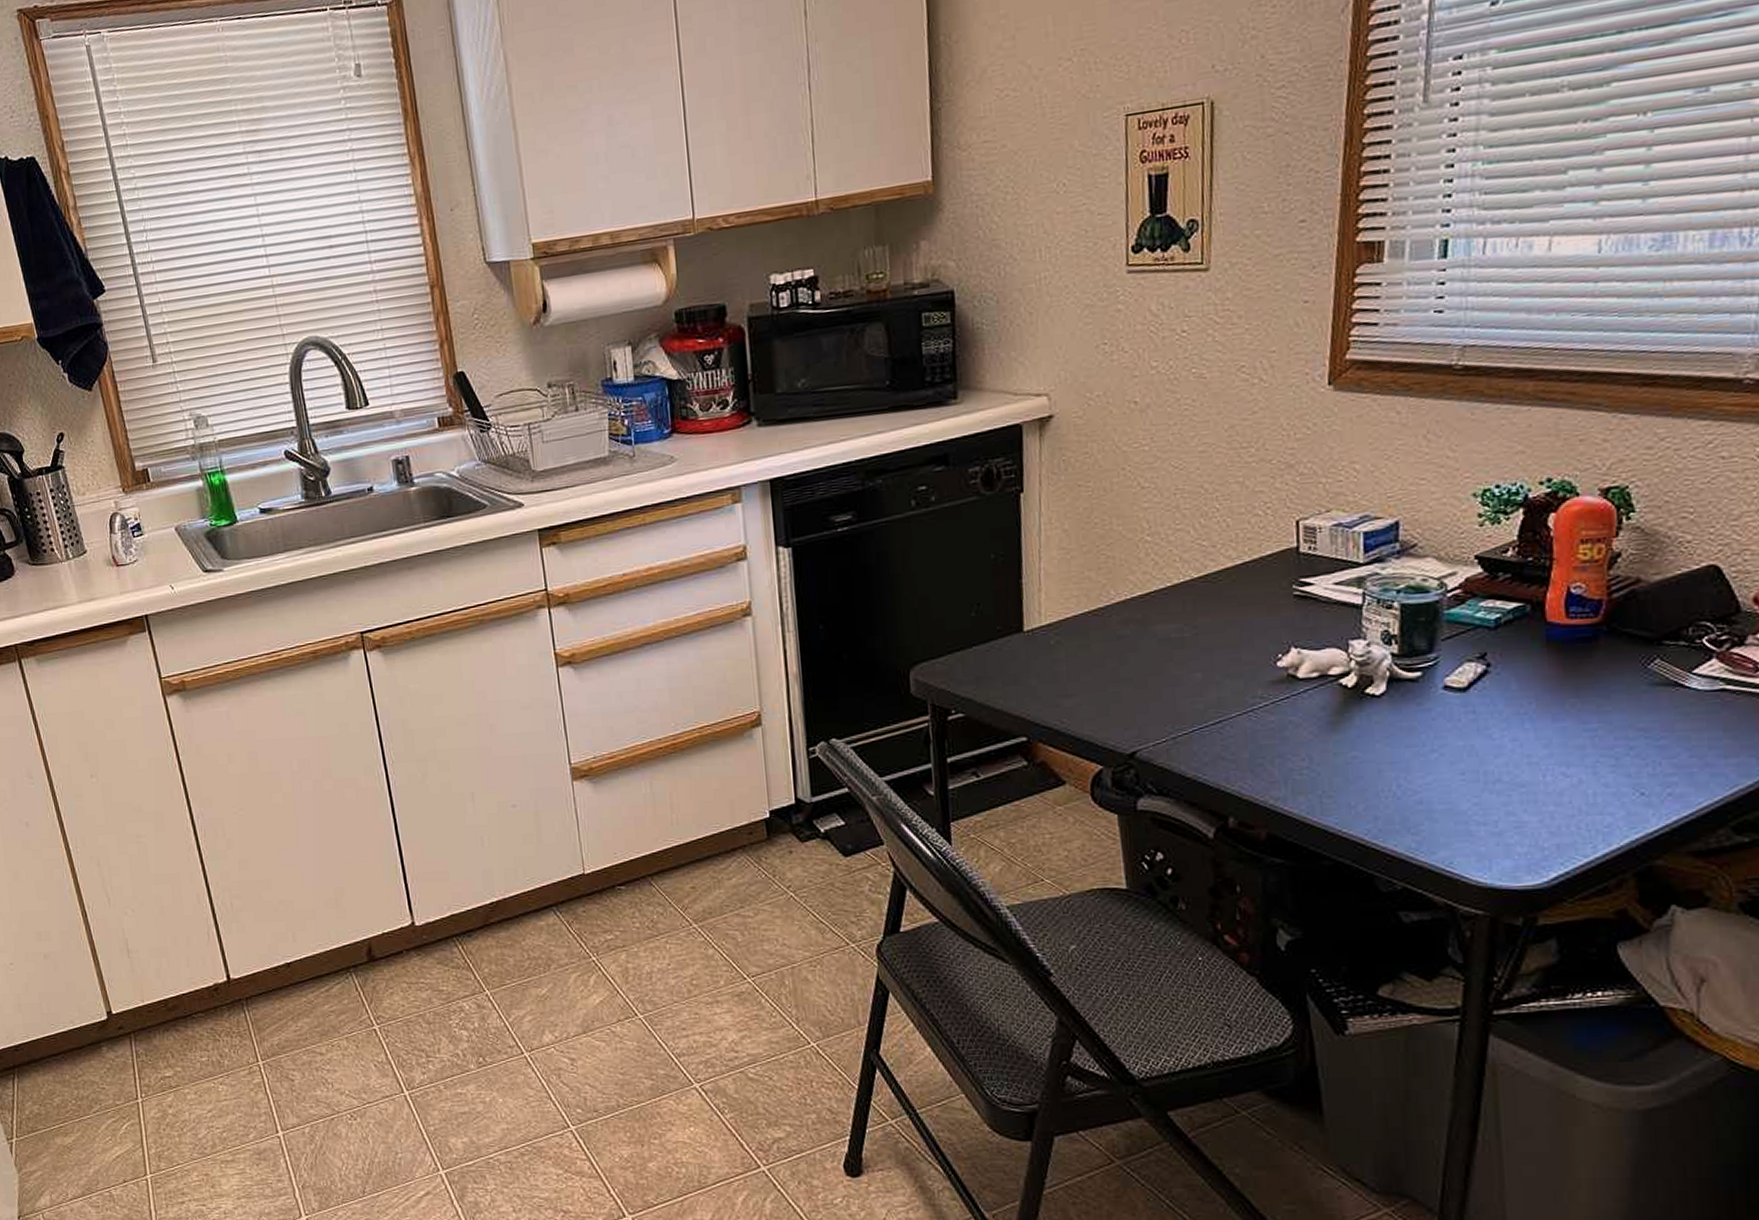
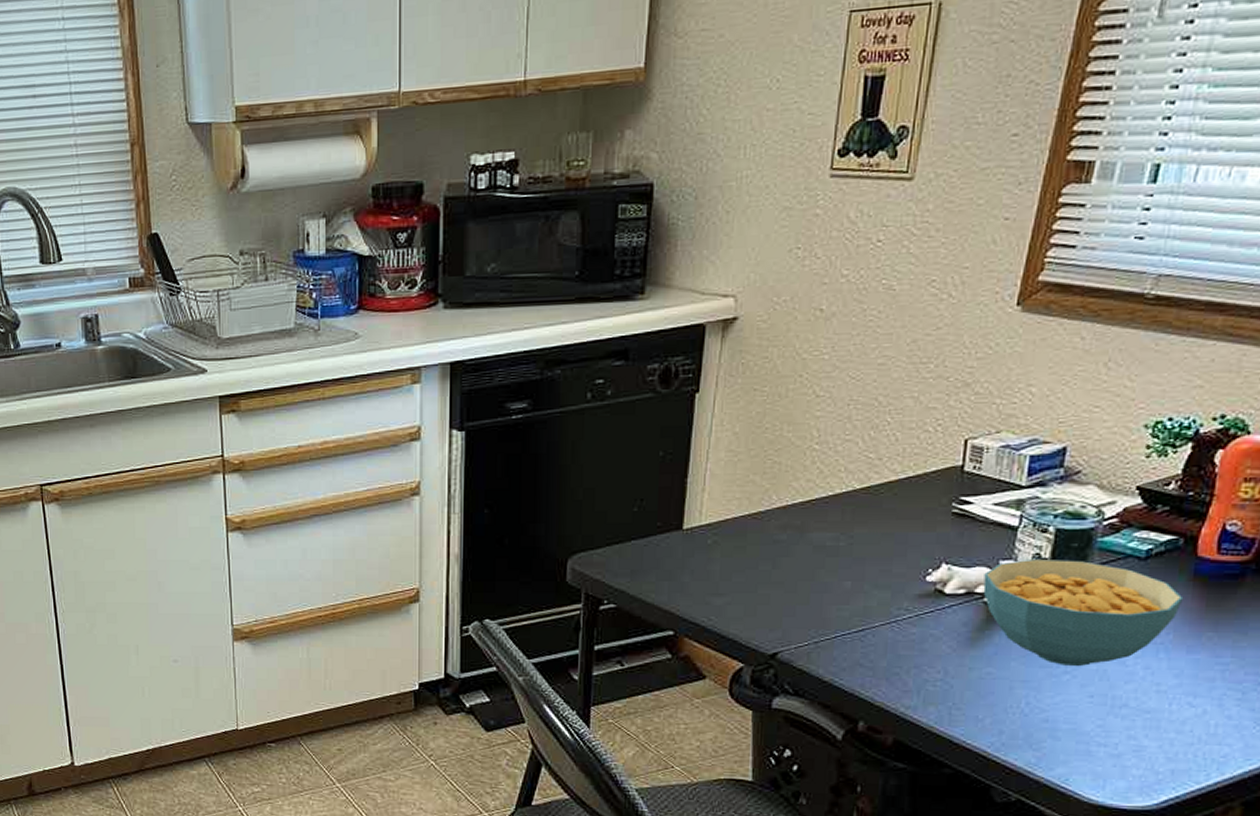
cereal bowl: none [1335,634,1540,744] -> present [983,558,1184,666]

